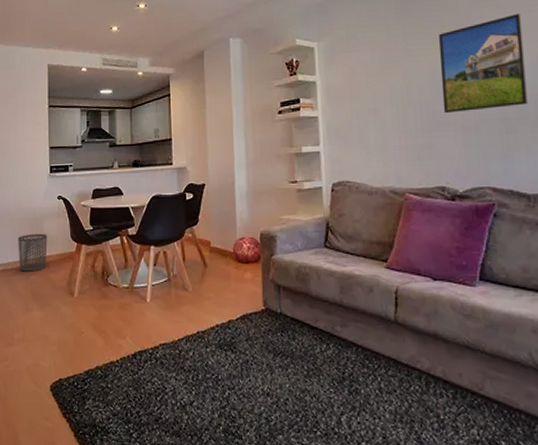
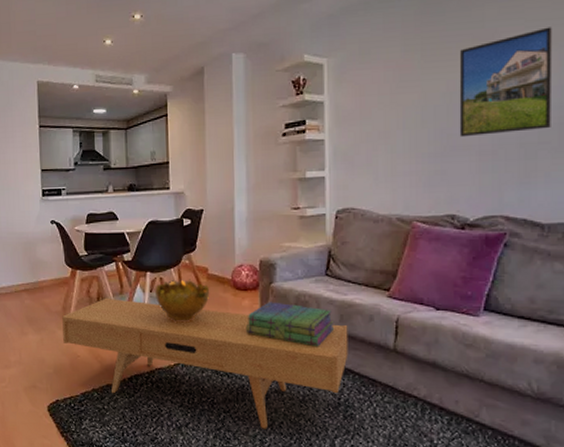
waste bin: present [18,233,48,272] -> none [11,258,42,296]
tv console: none [67,272,351,407] -> present [62,298,348,429]
decorative bowl: none [159,252,213,297] -> present [155,279,210,323]
stack of books: none [248,274,336,320] -> present [245,302,335,347]

